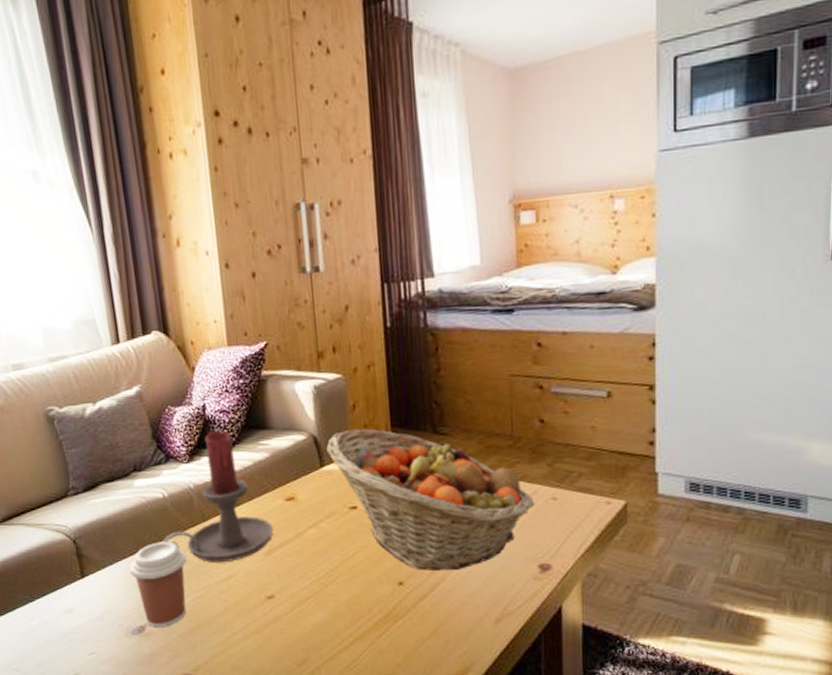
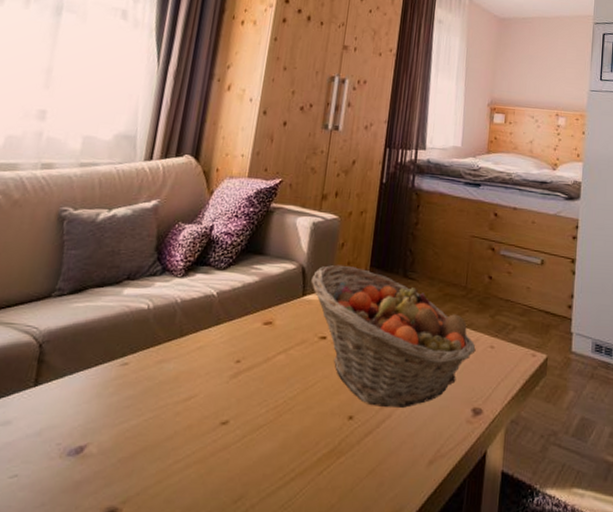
coffee cup: present [129,541,187,628] -> none [88,354,154,450]
candle holder: present [163,430,274,562] -> none [133,250,246,382]

